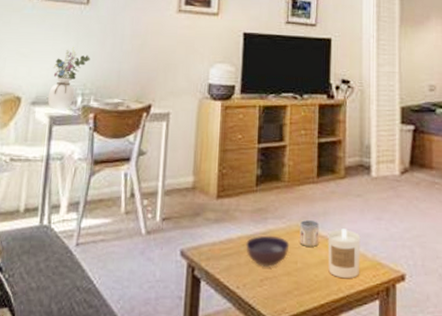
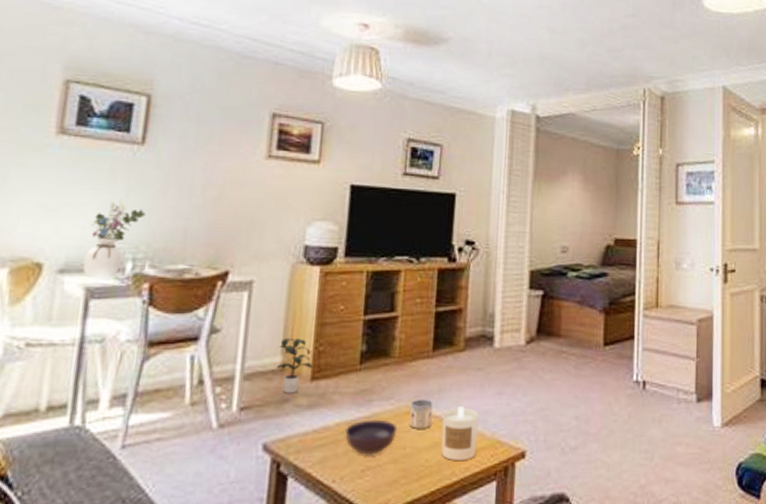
potted plant: none [189,162,218,209] -> present [276,339,313,393]

